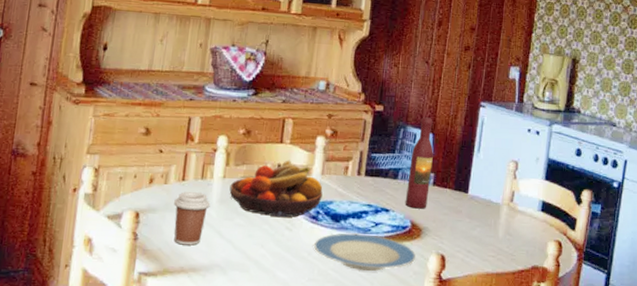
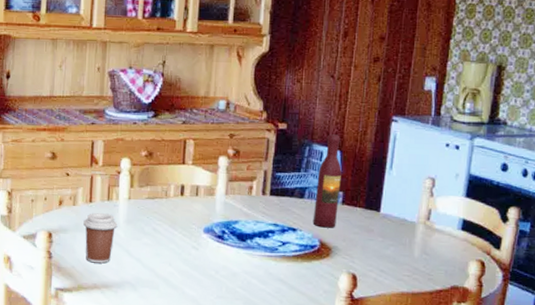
fruit bowl: present [229,160,323,218] -> none [135,181,227,237]
plate: present [314,233,416,271] -> none [221,252,326,289]

